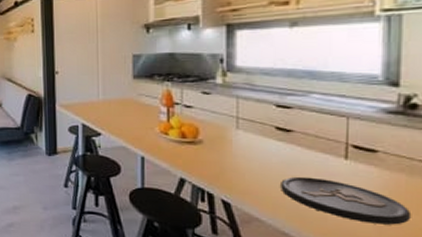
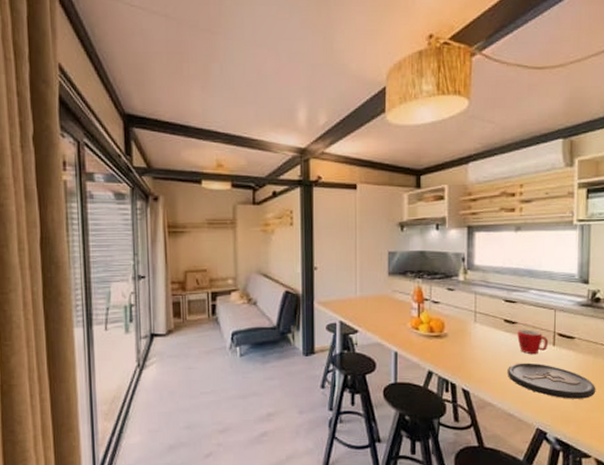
mug: none [293,139,339,168] -> present [517,329,549,355]

